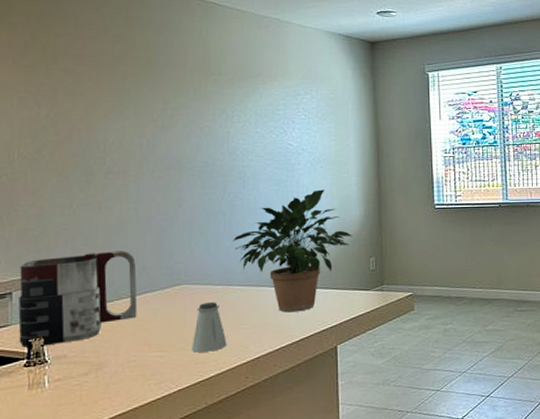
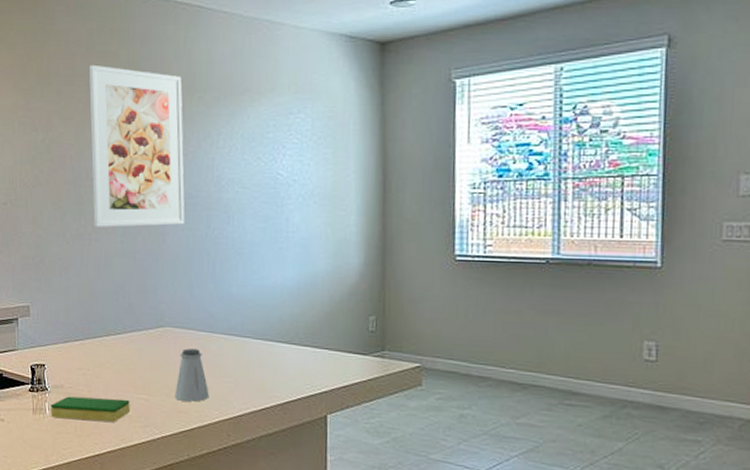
mug: present [18,250,138,348] -> none [23,284,124,374]
dish sponge: none [50,359,144,391] -> present [50,396,130,422]
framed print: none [100,46,201,196] -> present [89,64,185,227]
potted plant: present [233,189,354,313] -> none [216,229,350,371]

